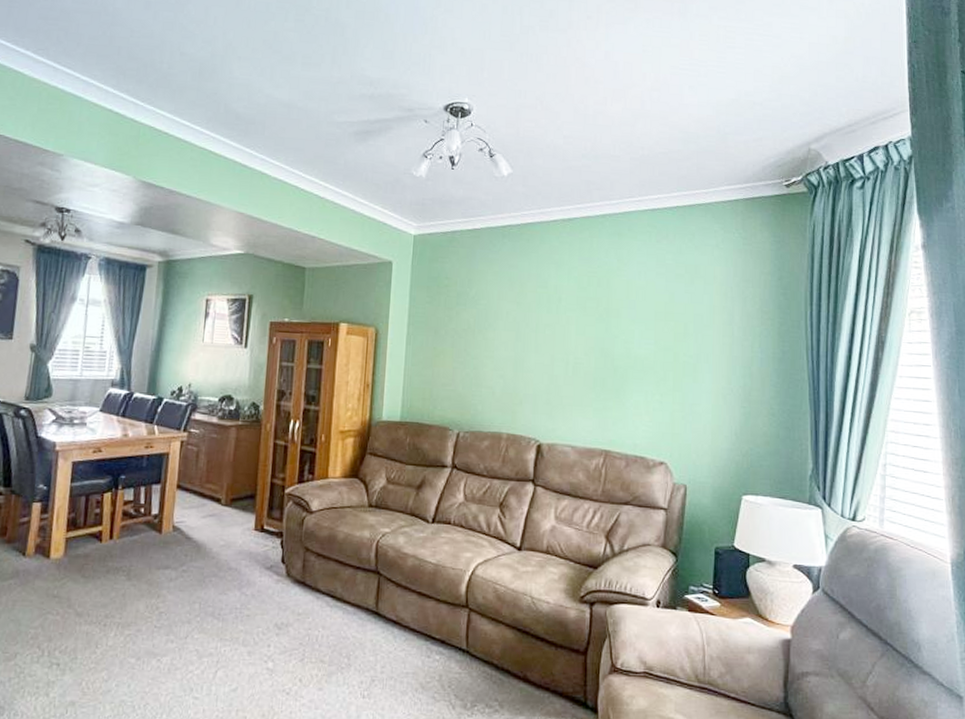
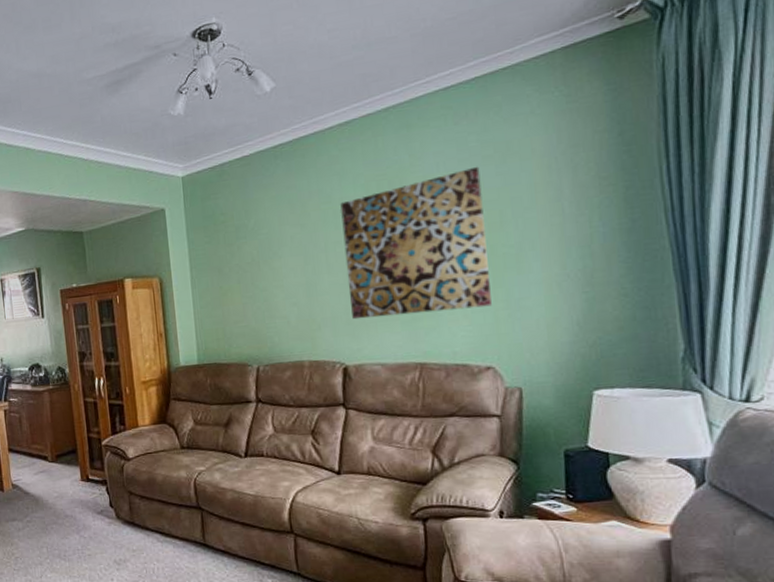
wall art: none [551,281,672,407] -> present [340,166,492,320]

